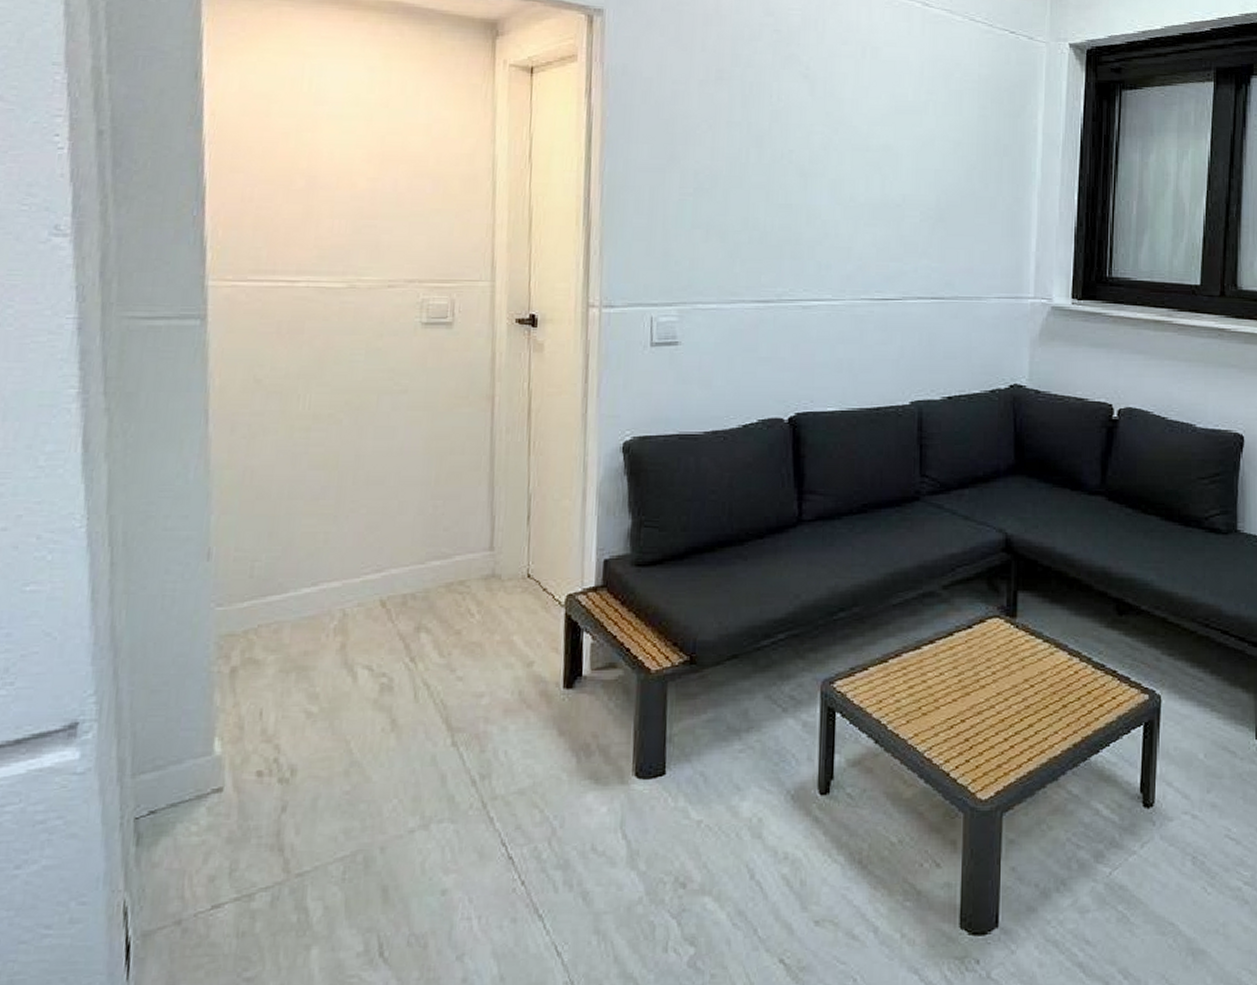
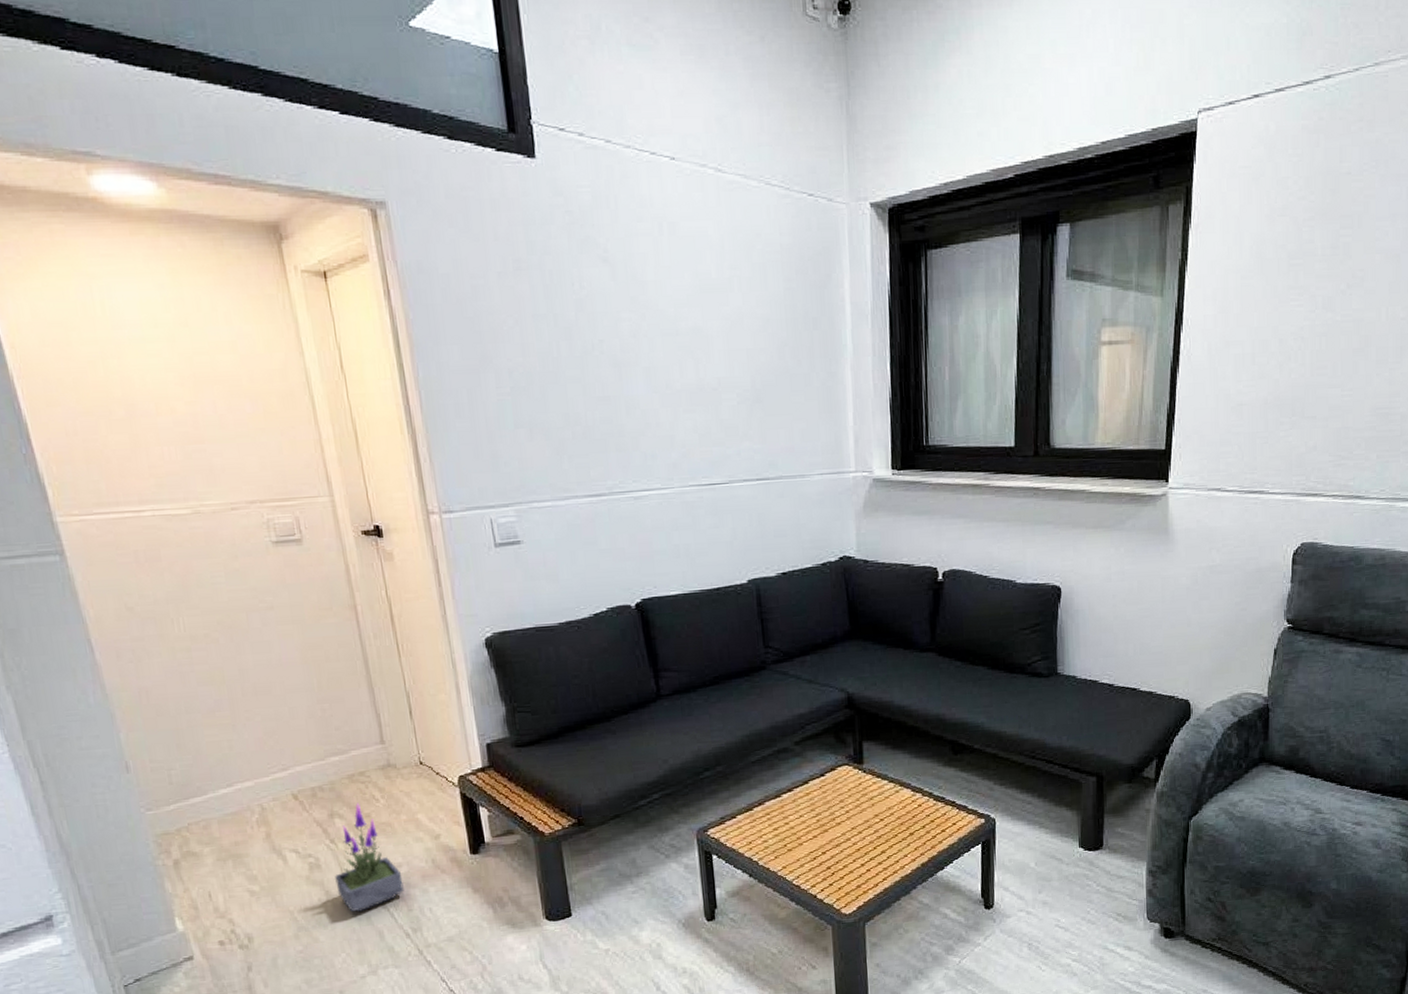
potted plant: none [404,616,482,748] -> present [335,802,404,912]

